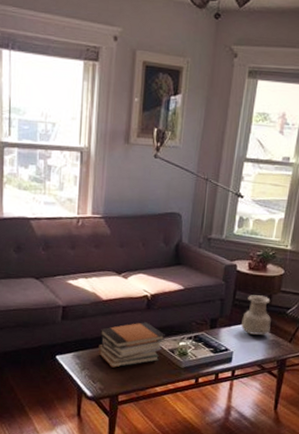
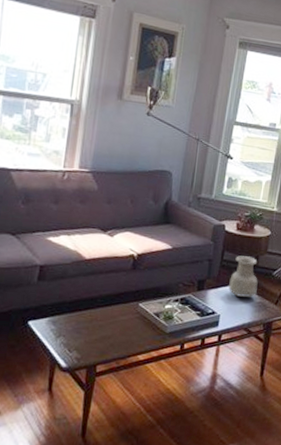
book stack: present [98,322,165,368] -> none [77,283,151,334]

